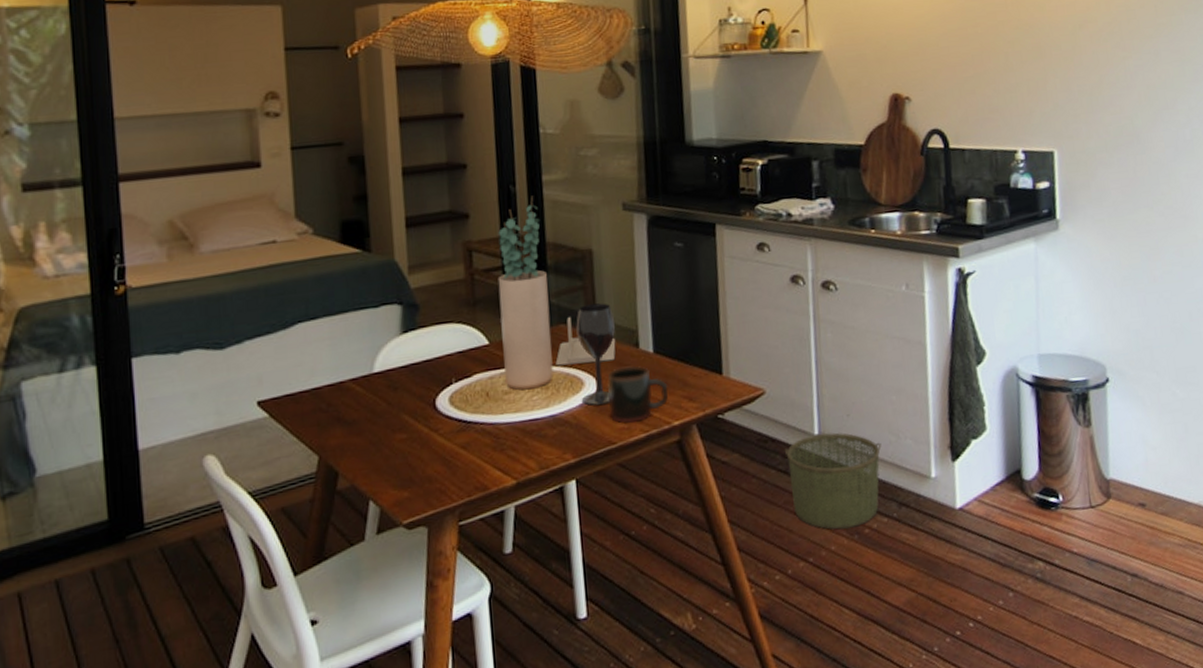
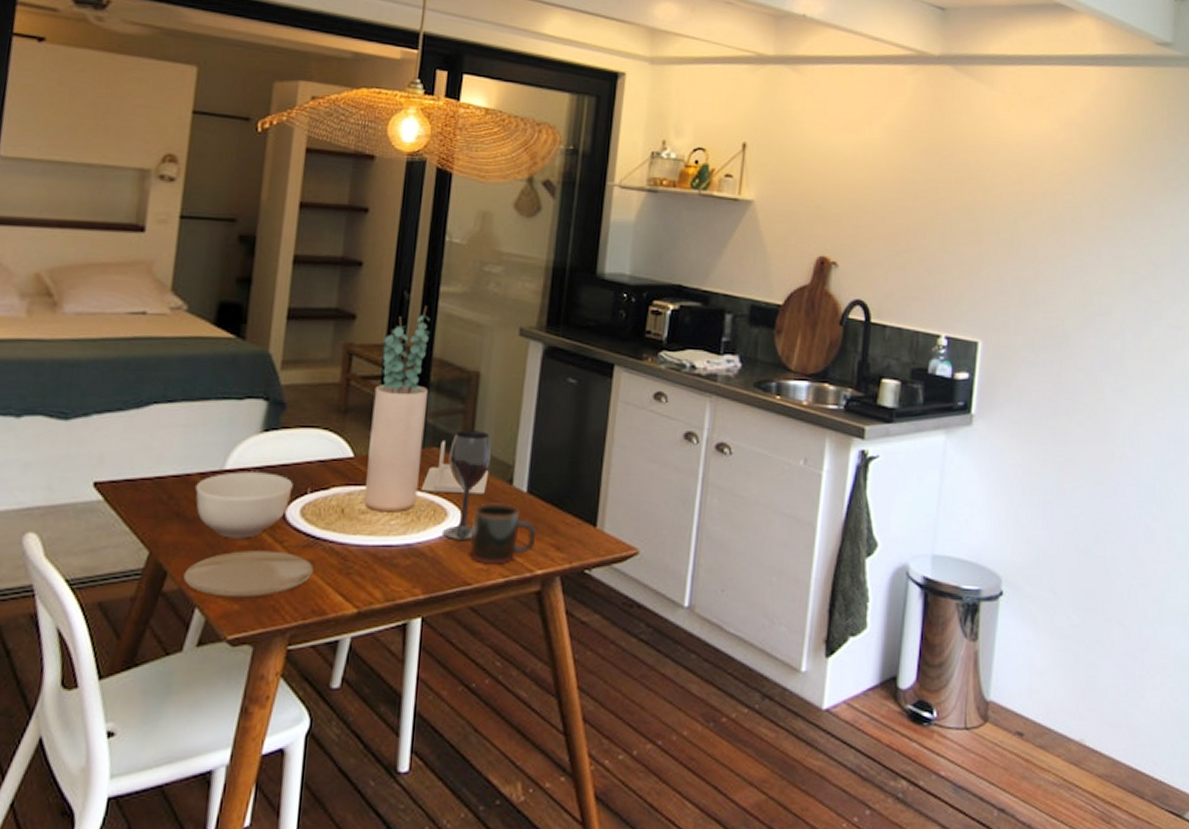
bowl: none [350,369,439,434] -> present [195,472,293,539]
plate: none [354,438,470,488] -> present [183,550,313,598]
basket: present [784,432,882,530] -> none [649,607,753,714]

